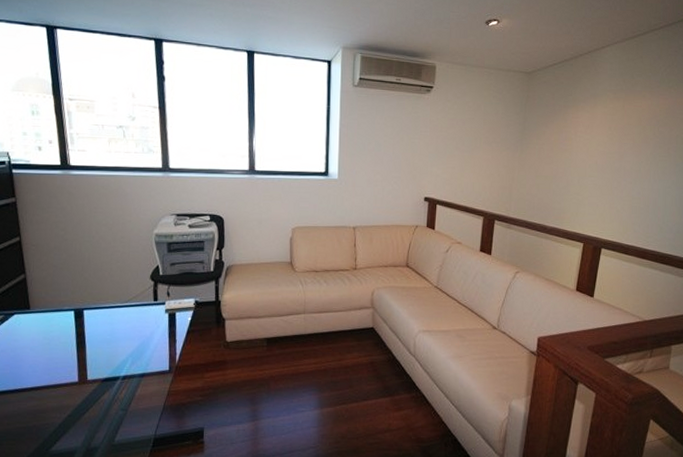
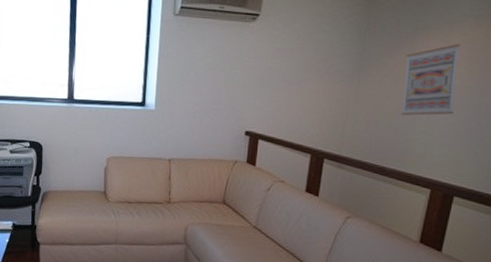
wall art: none [557,115,603,179] -> present [401,44,460,116]

